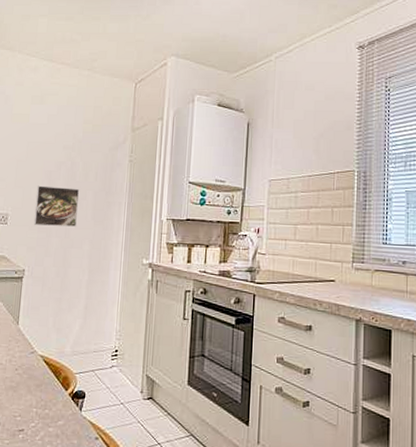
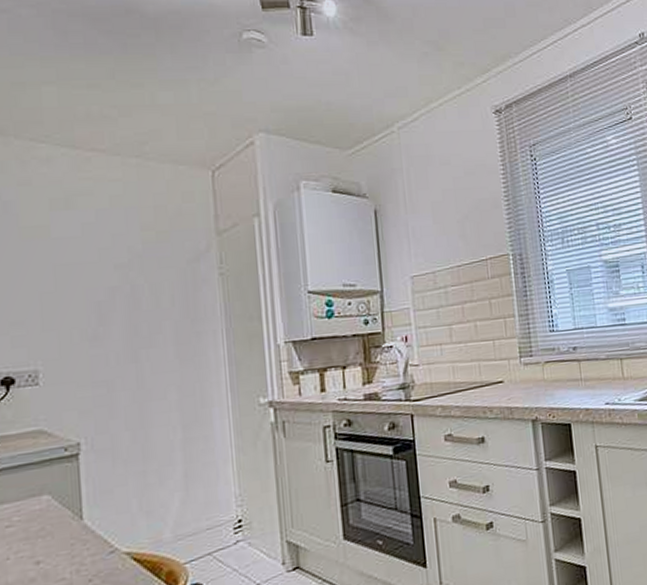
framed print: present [33,185,80,227] -> none [80,319,154,381]

